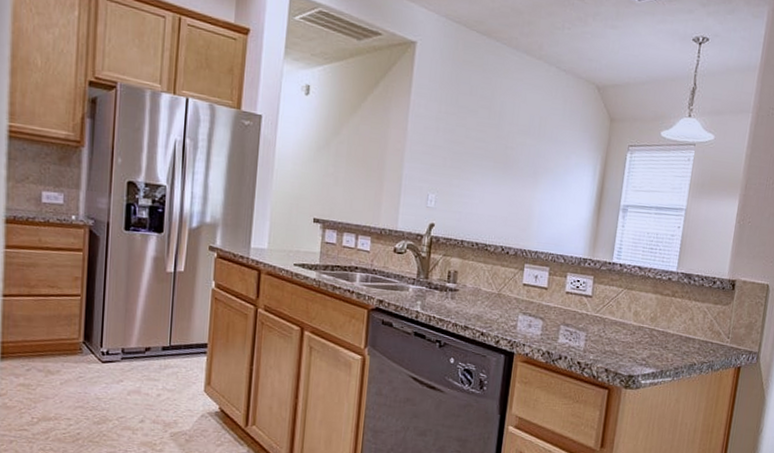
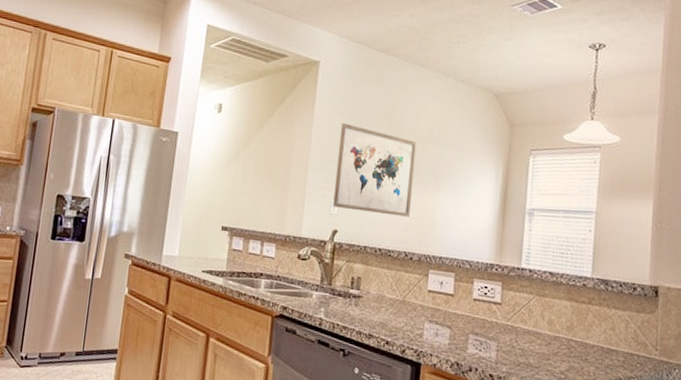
wall art: none [430,111,517,212] -> present [333,123,417,217]

